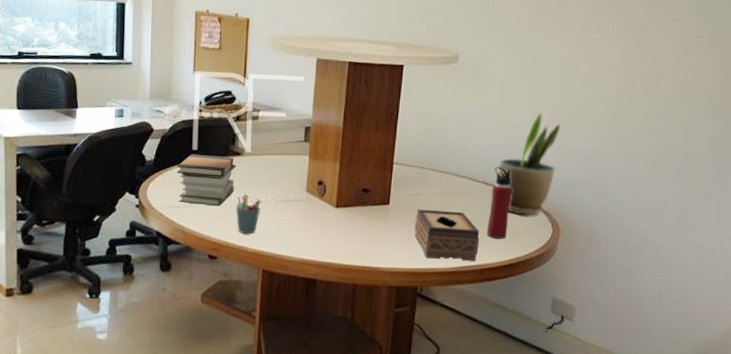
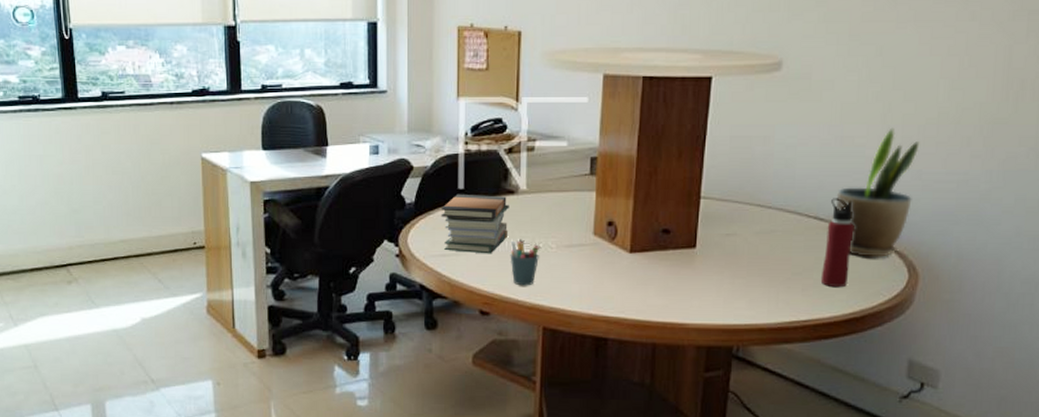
tissue box: present [414,209,480,261] -> none [728,252,812,315]

